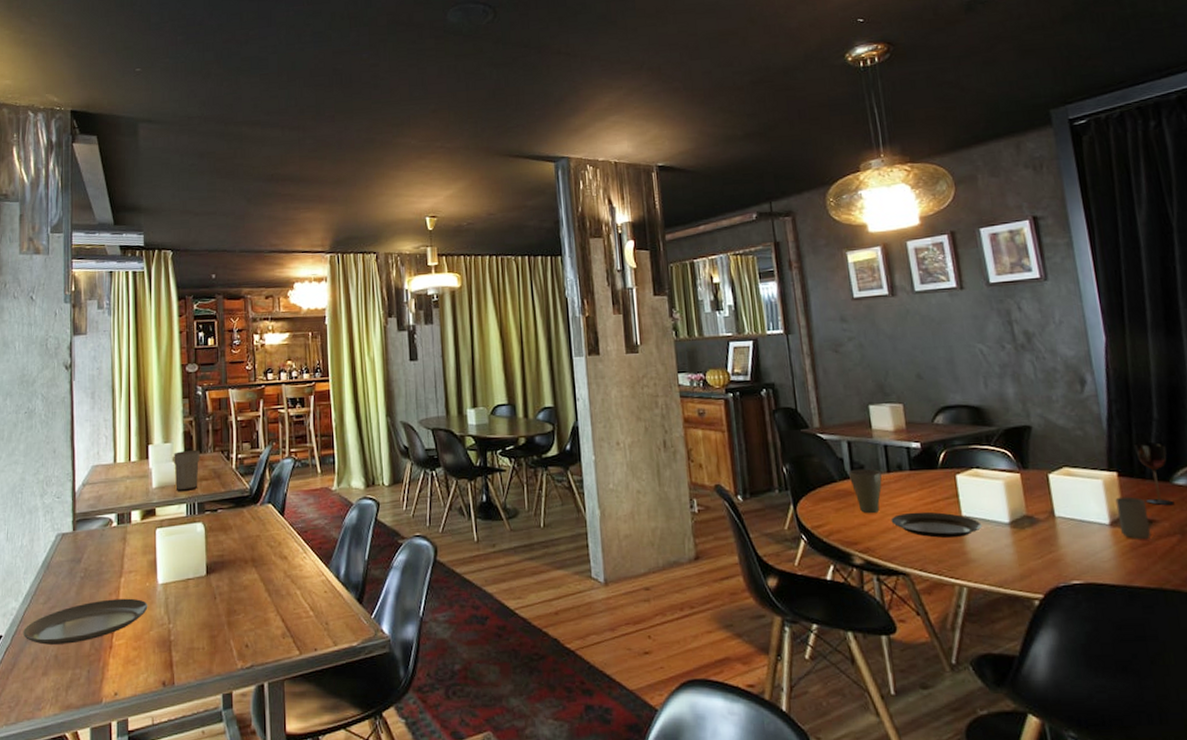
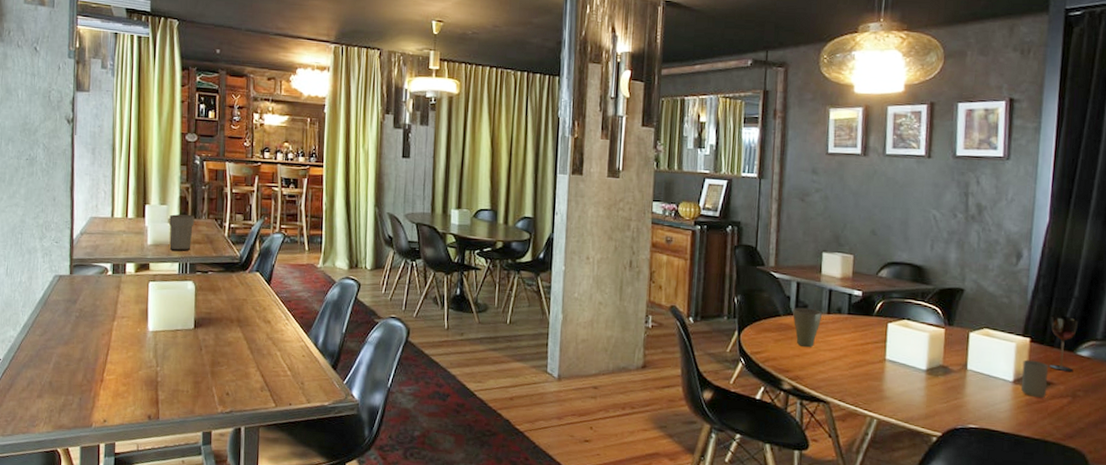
plate: present [22,598,148,645] -> none [19,339,138,373]
plate: present [891,511,982,538] -> none [822,350,901,377]

